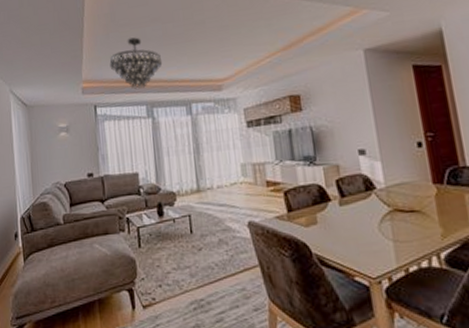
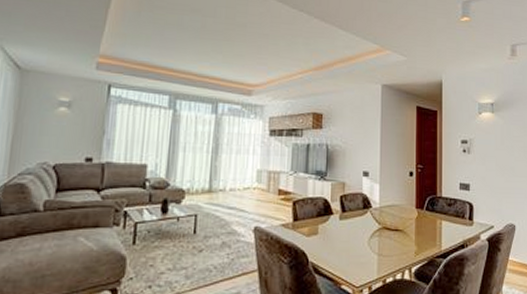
chandelier: present [109,37,163,89] -> none [135,22,196,77]

